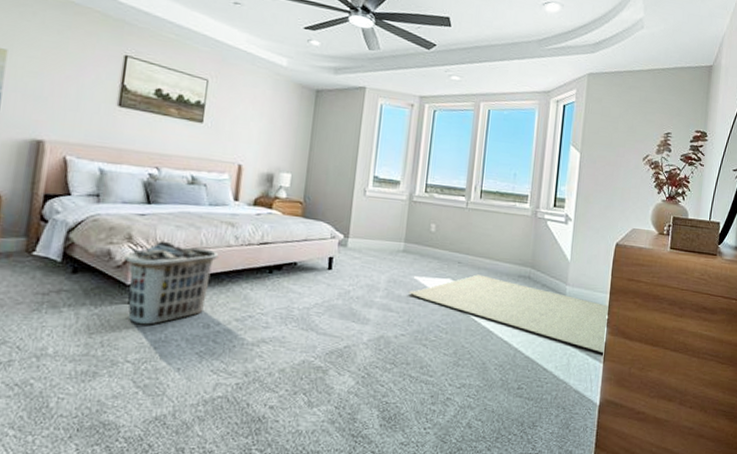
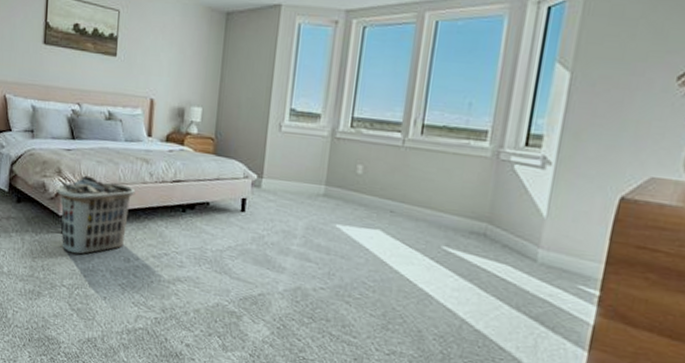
rug: present [408,274,607,354] -> none [329,227,600,340]

